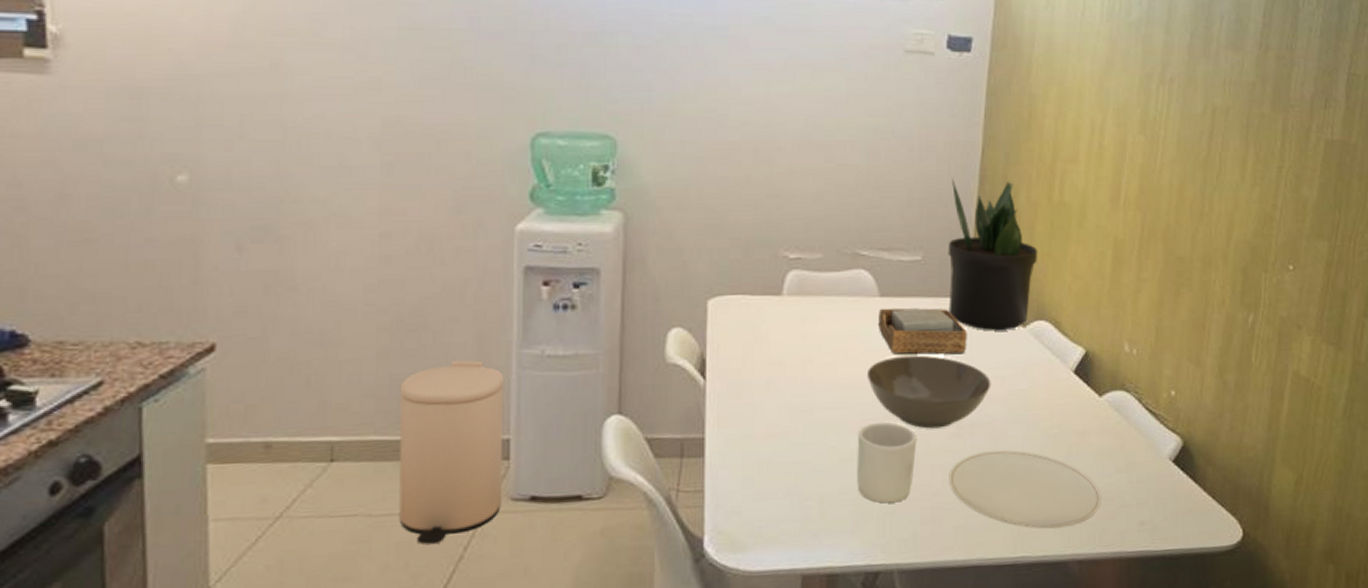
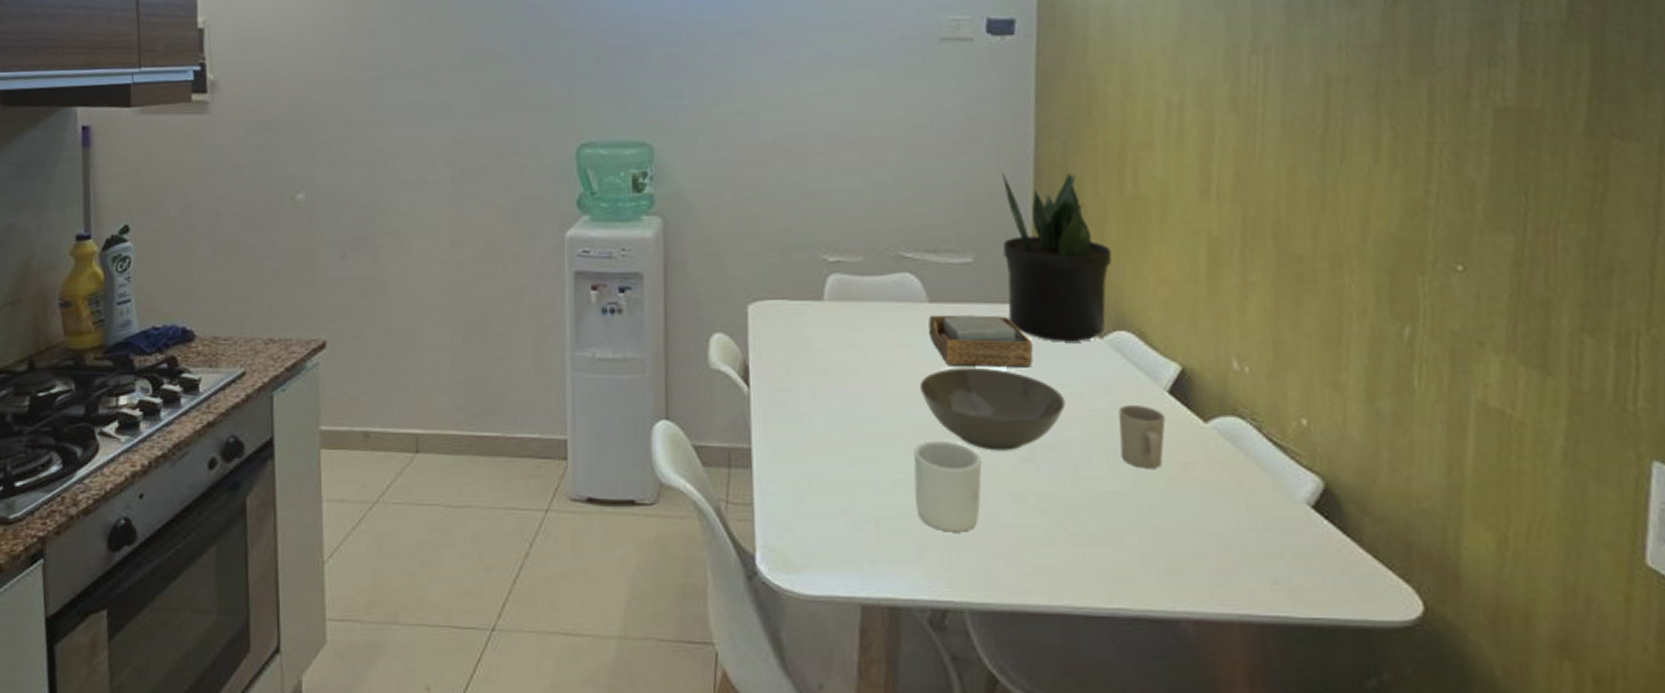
pedal bin: present [399,360,504,545] -> none [471,360,562,538]
plate: present [949,450,1101,529] -> none [1022,480,1218,578]
mug: none [1032,383,1070,437] -> present [1118,404,1166,468]

